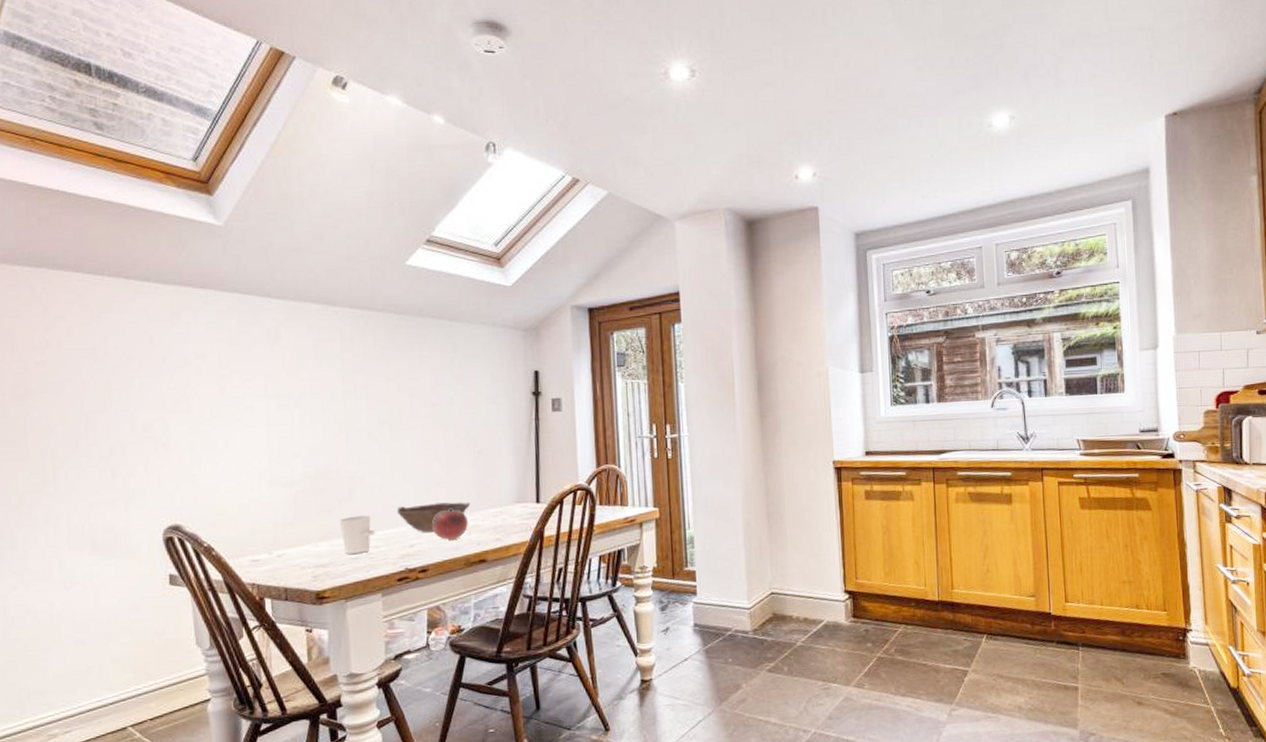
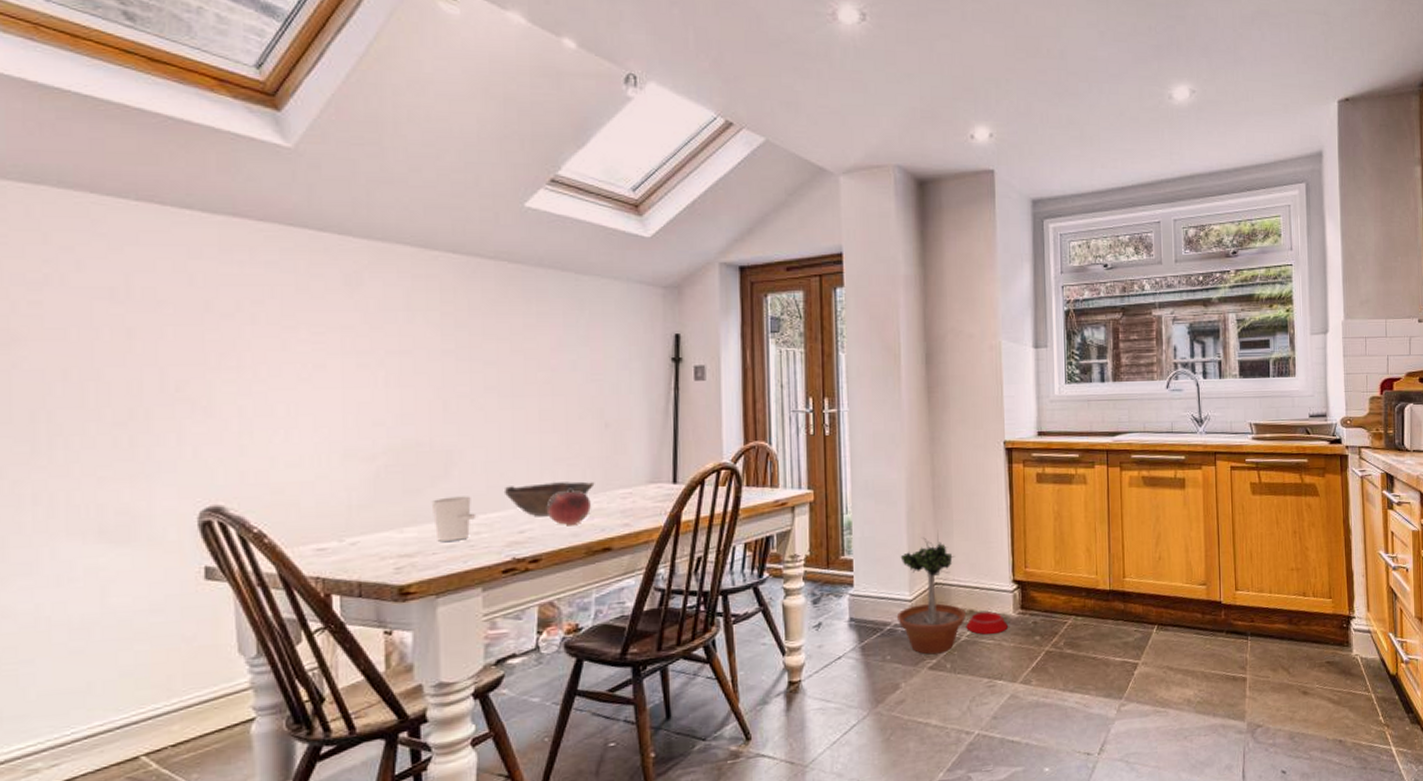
potted tree: none [736,544,801,658] -> present [896,530,966,655]
pet bowl: none [801,619,841,641] -> present [966,611,1008,635]

